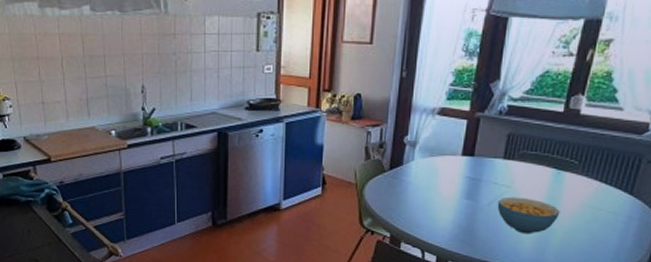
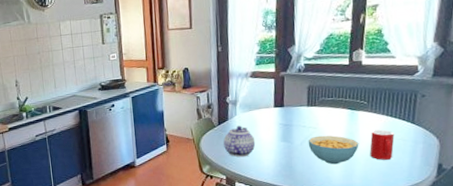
teapot: none [393,173,433,213] -> present [223,126,256,158]
cup: none [571,197,606,236] -> present [370,129,395,160]

